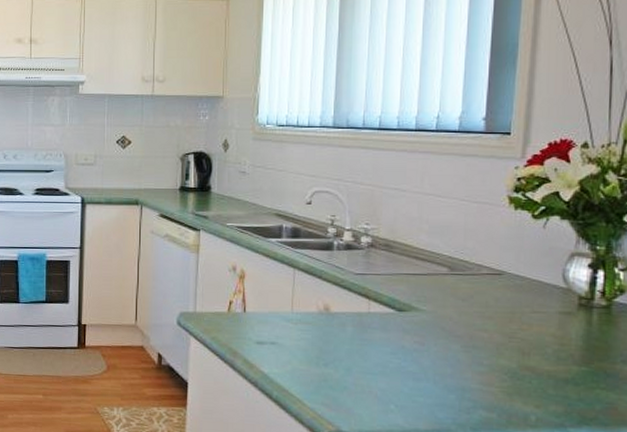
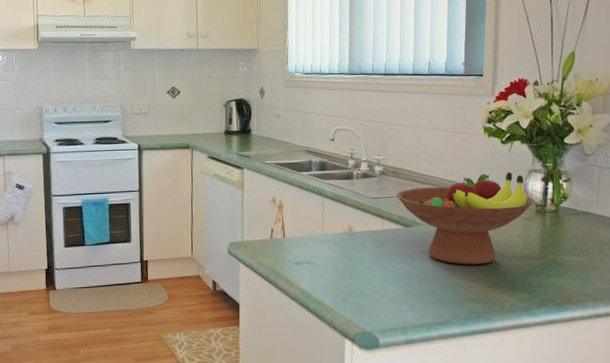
fruit bowl: none [388,253,577,365] -> present [396,171,534,265]

